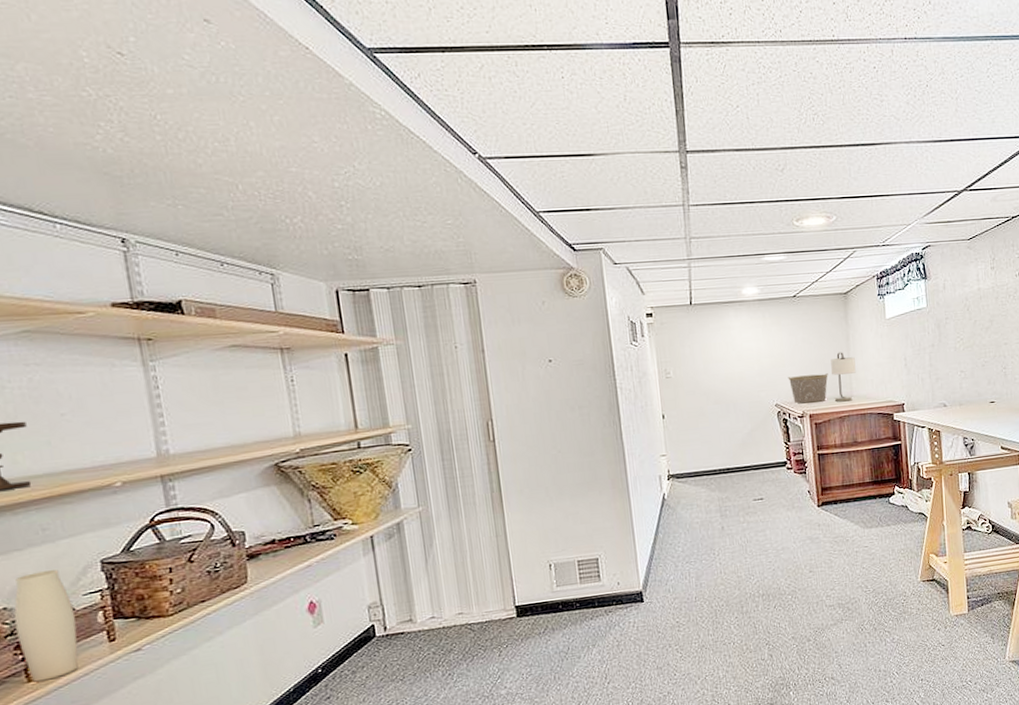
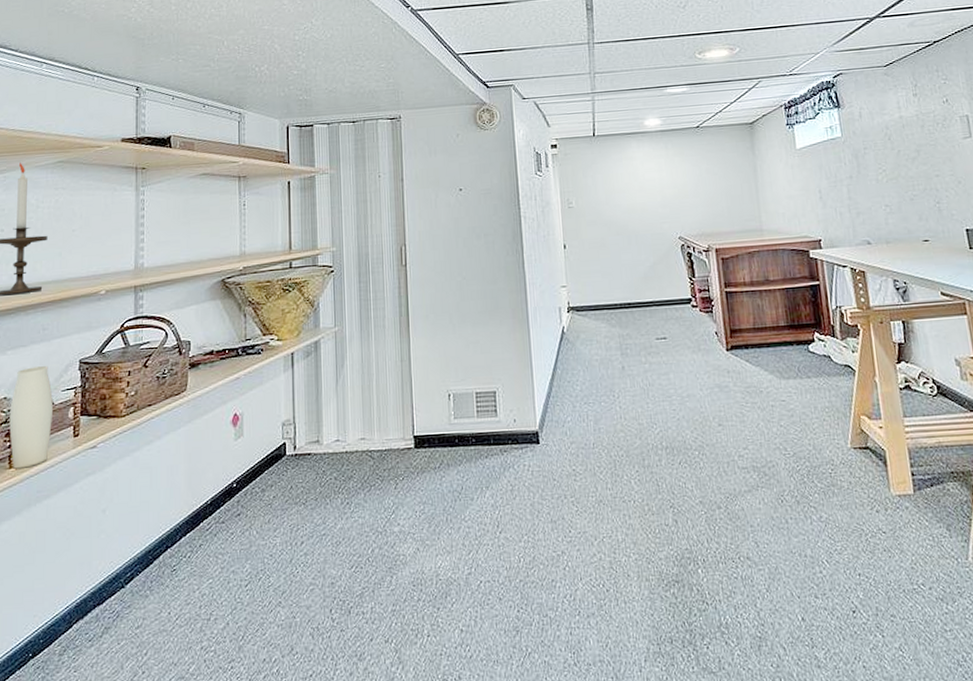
basket: present [788,373,828,404] -> none [691,205,735,237]
lamp: present [831,352,856,402] -> none [737,183,765,236]

